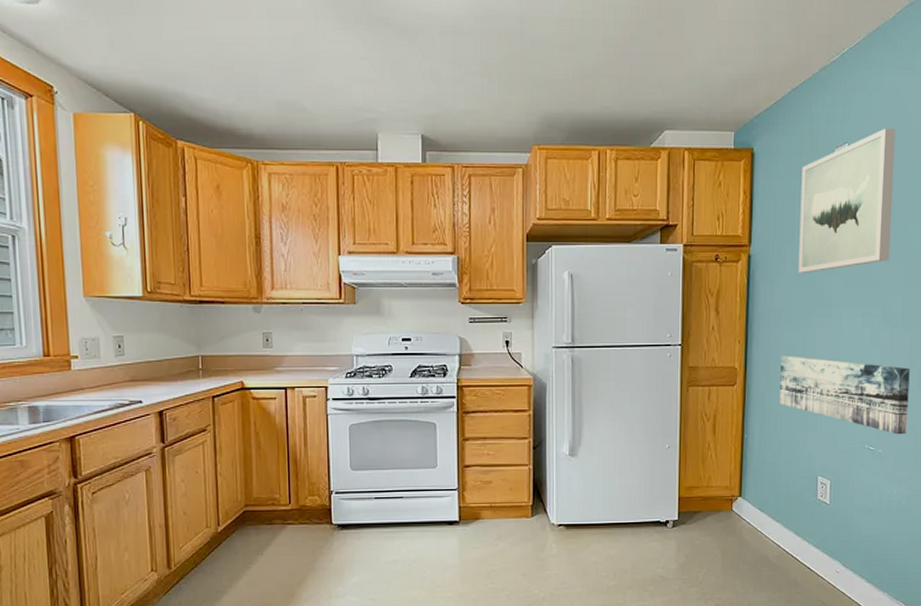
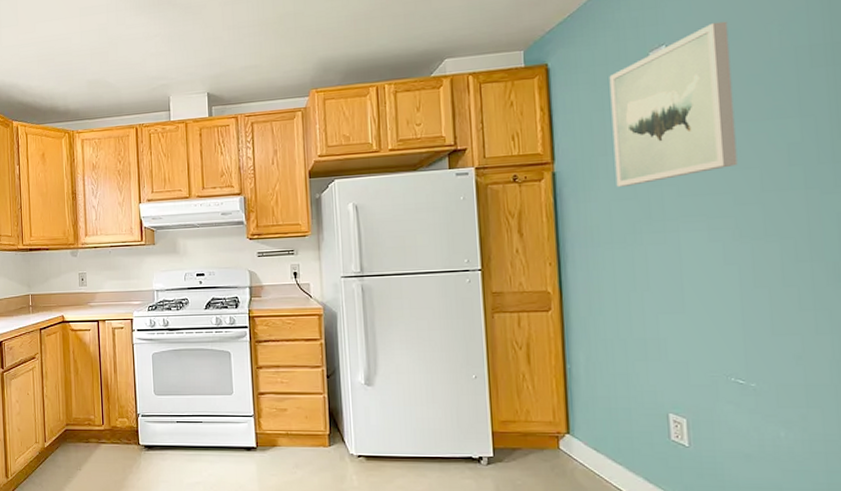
wall art: present [779,356,910,435] -> none [604,277,790,366]

